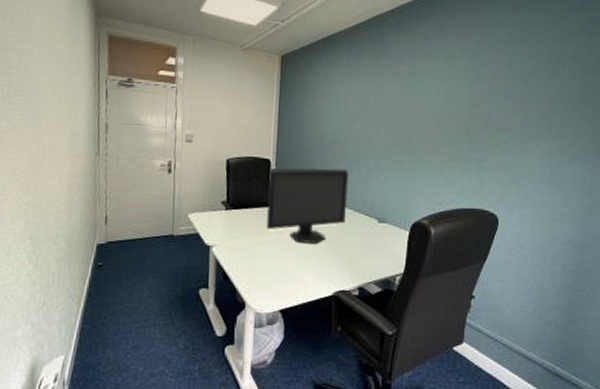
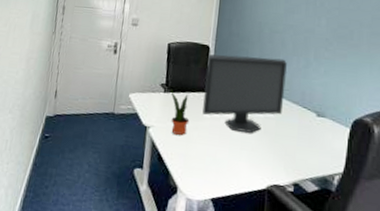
potted plant: none [232,207,254,251] -> present [170,90,190,135]

